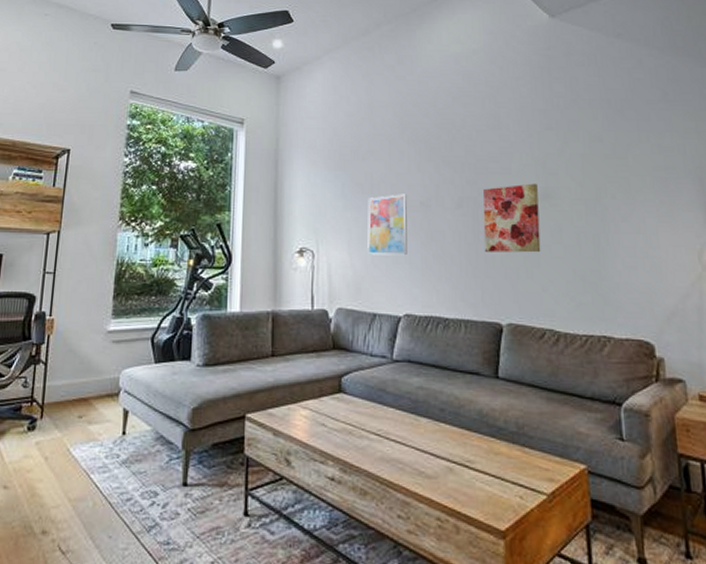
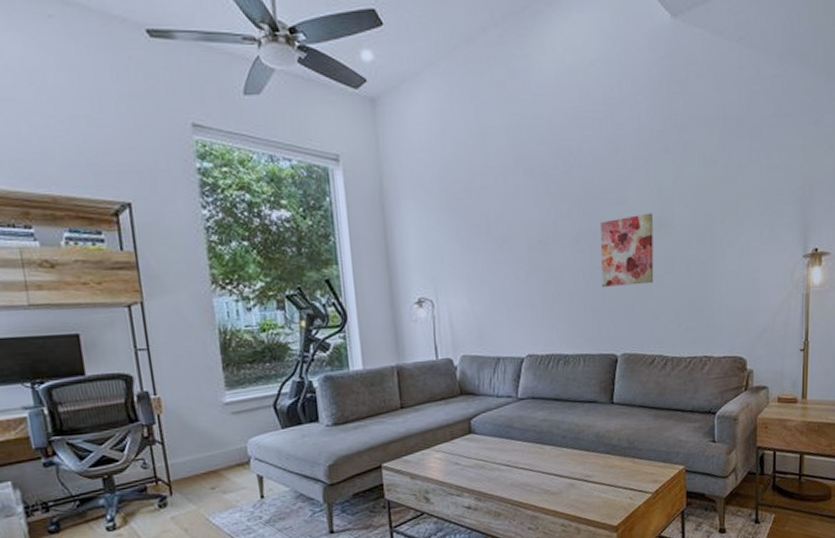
wall art: present [368,194,407,256] -> none [484,232,528,300]

